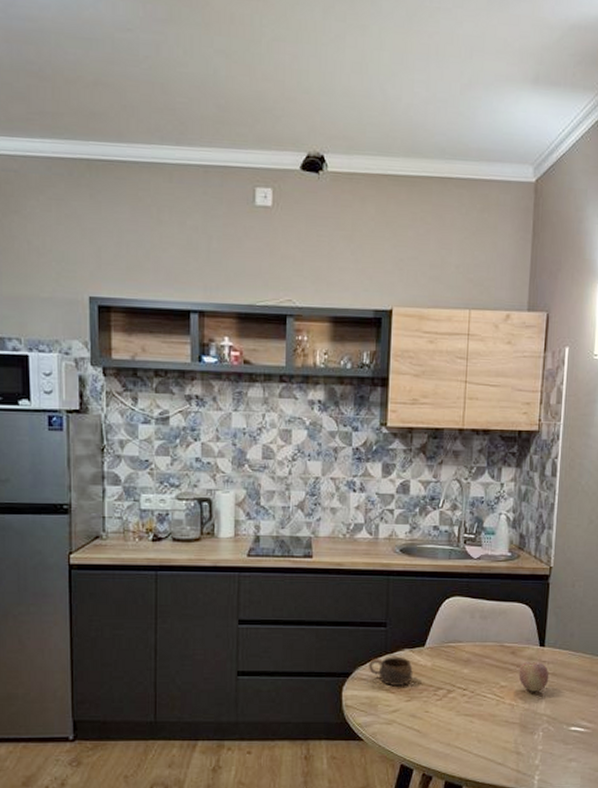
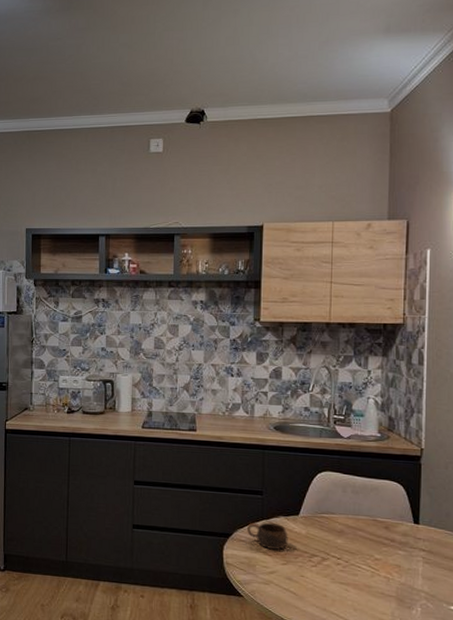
fruit: present [518,661,549,692] -> none [393,537,425,568]

